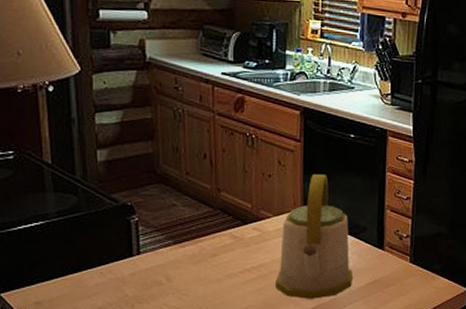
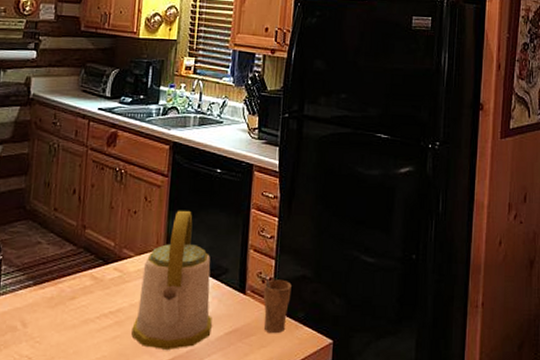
cup: none [401,231,428,284] -> present [263,273,292,334]

